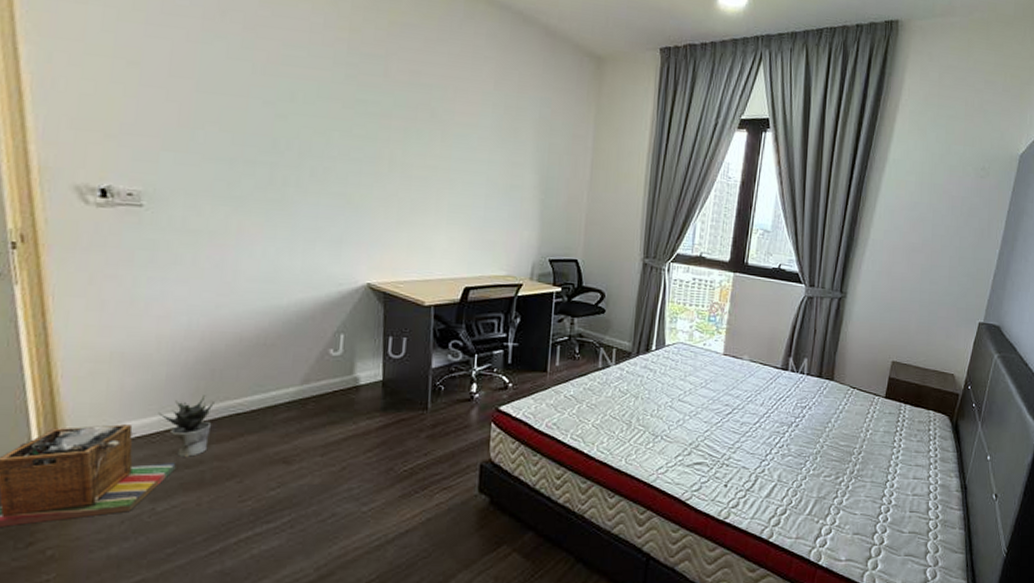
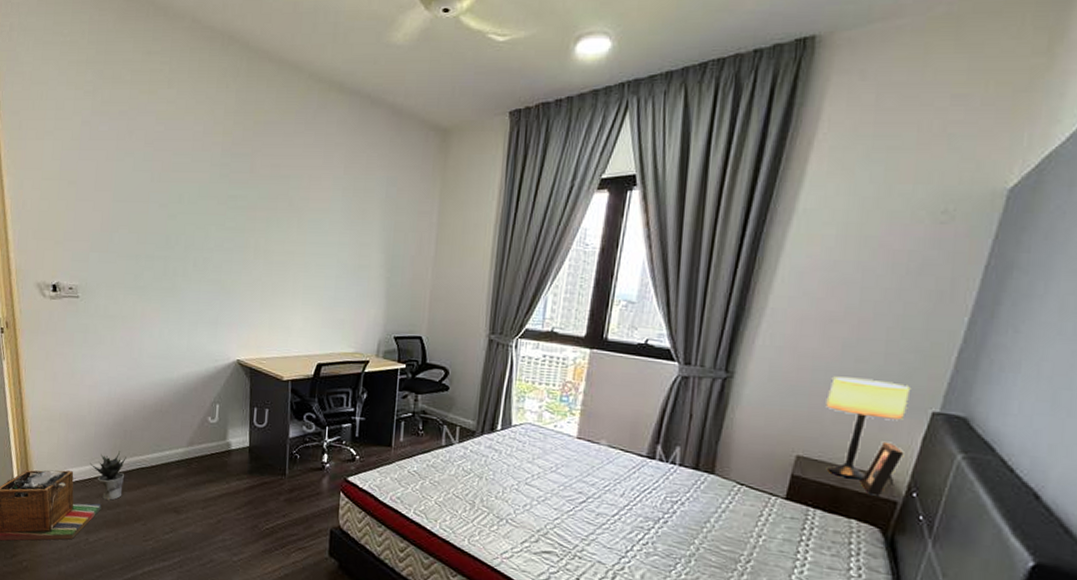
table lamp: none [911,295,965,378] -> present [826,376,910,480]
picture frame: none [936,346,963,390] -> present [861,441,904,496]

